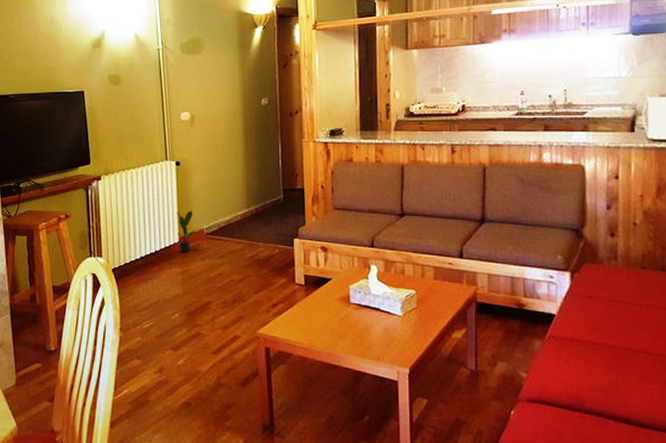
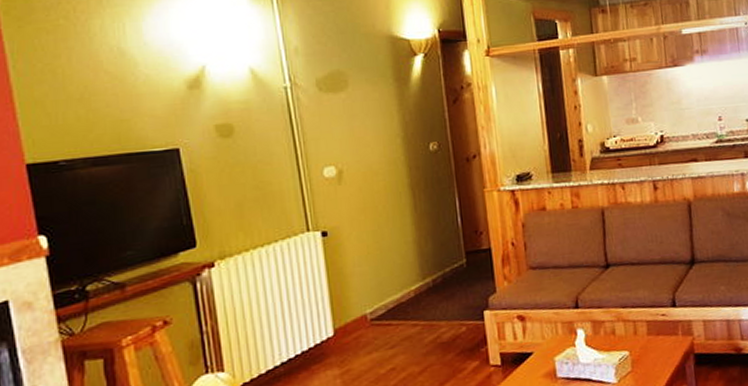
potted plant: present [176,210,196,253] -> none [328,292,357,349]

